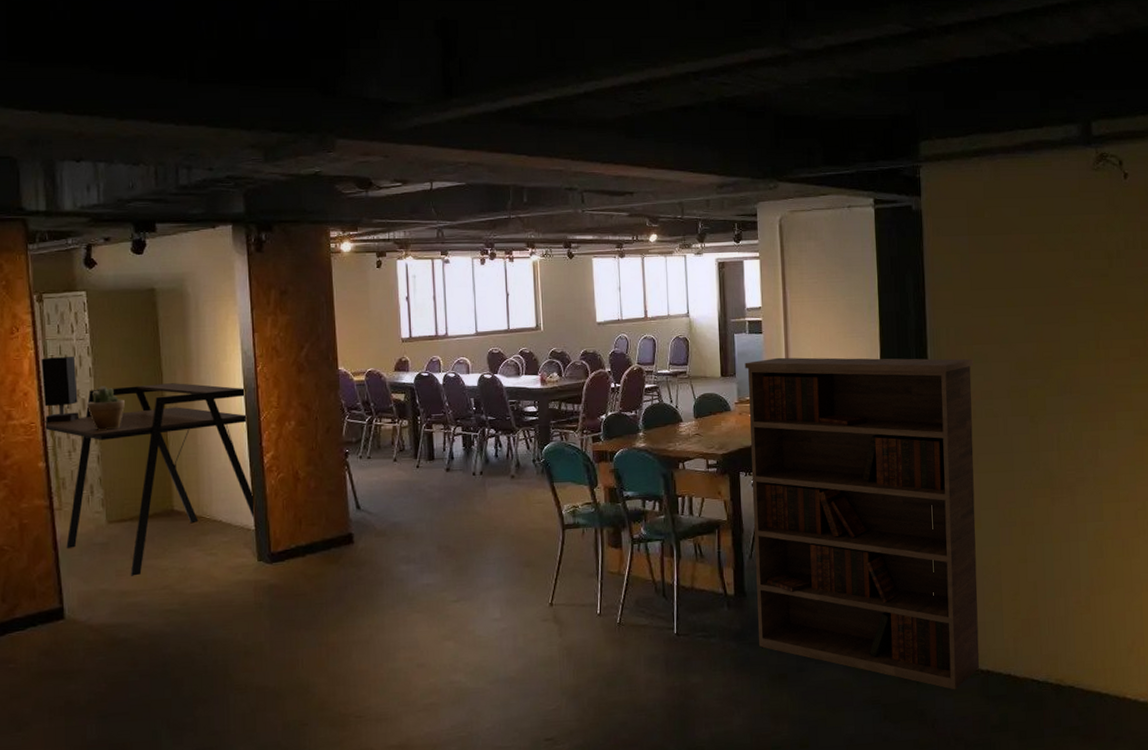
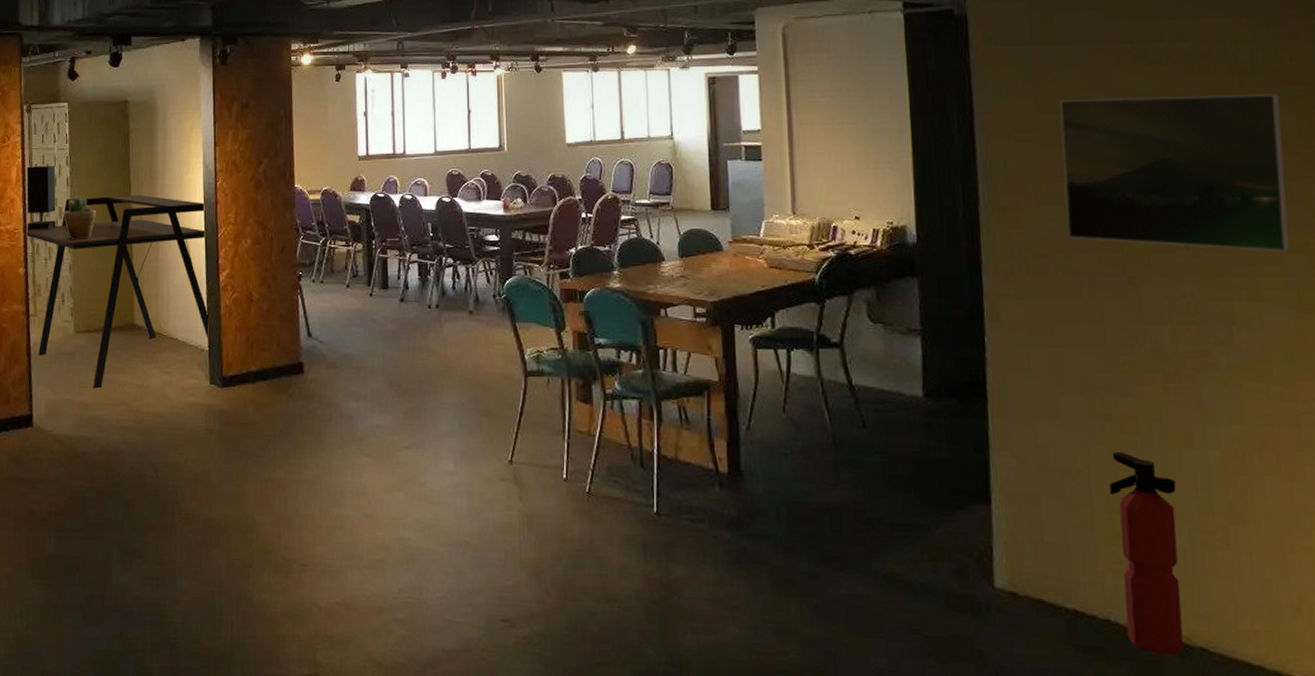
bookshelf: present [745,357,980,690] -> none [740,190,1063,631]
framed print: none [986,273,1137,392] -> present [1059,94,1291,252]
fire extinguisher: none [1013,548,1059,695] -> present [1109,451,1184,656]

